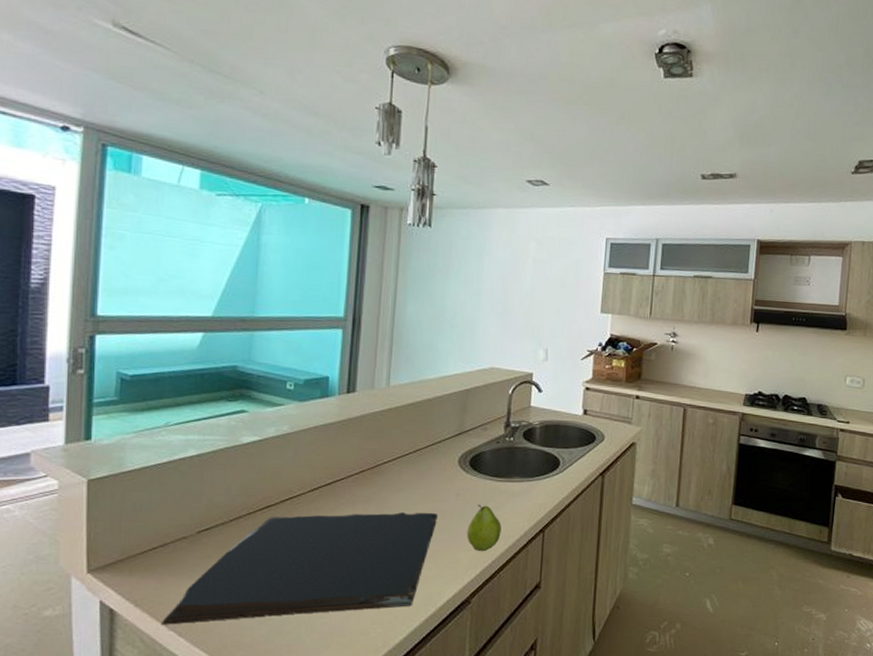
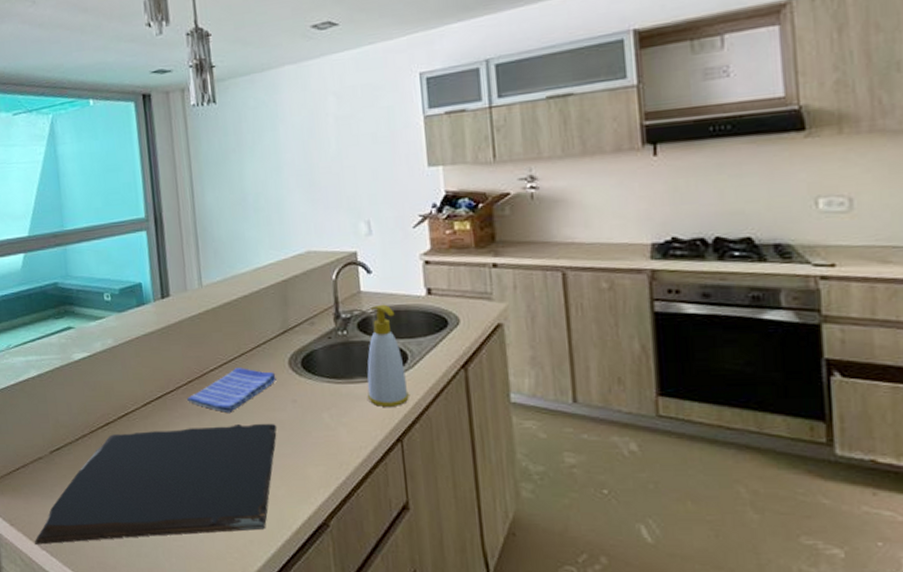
dish towel: none [355,462,445,503] -> present [186,368,277,414]
fruit: present [467,504,502,552] -> none [311,411,351,467]
soap bottle: none [522,418,556,503] -> present [367,304,409,407]

